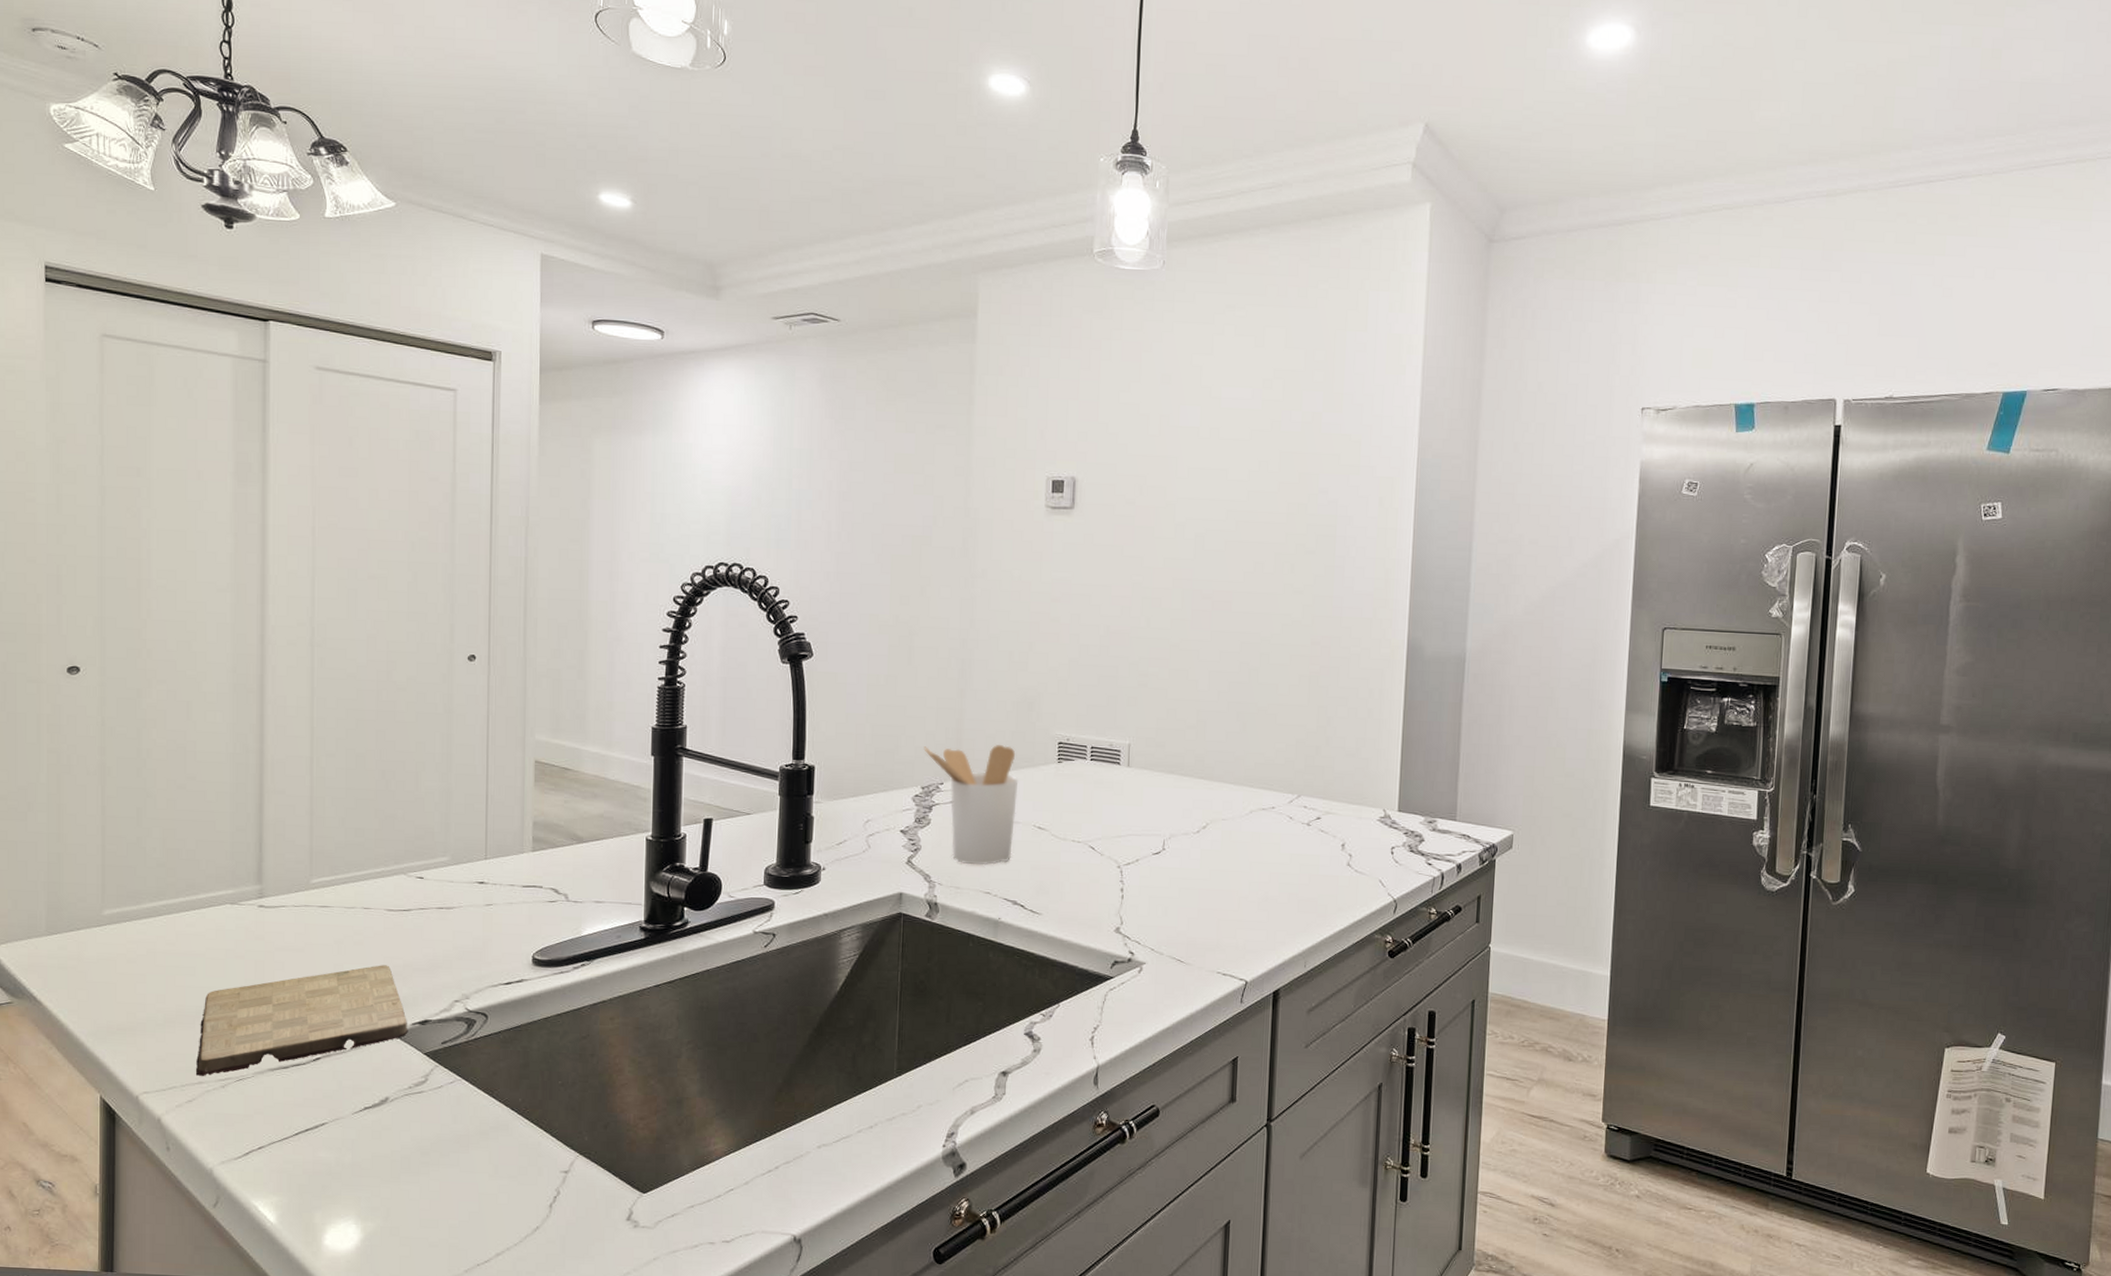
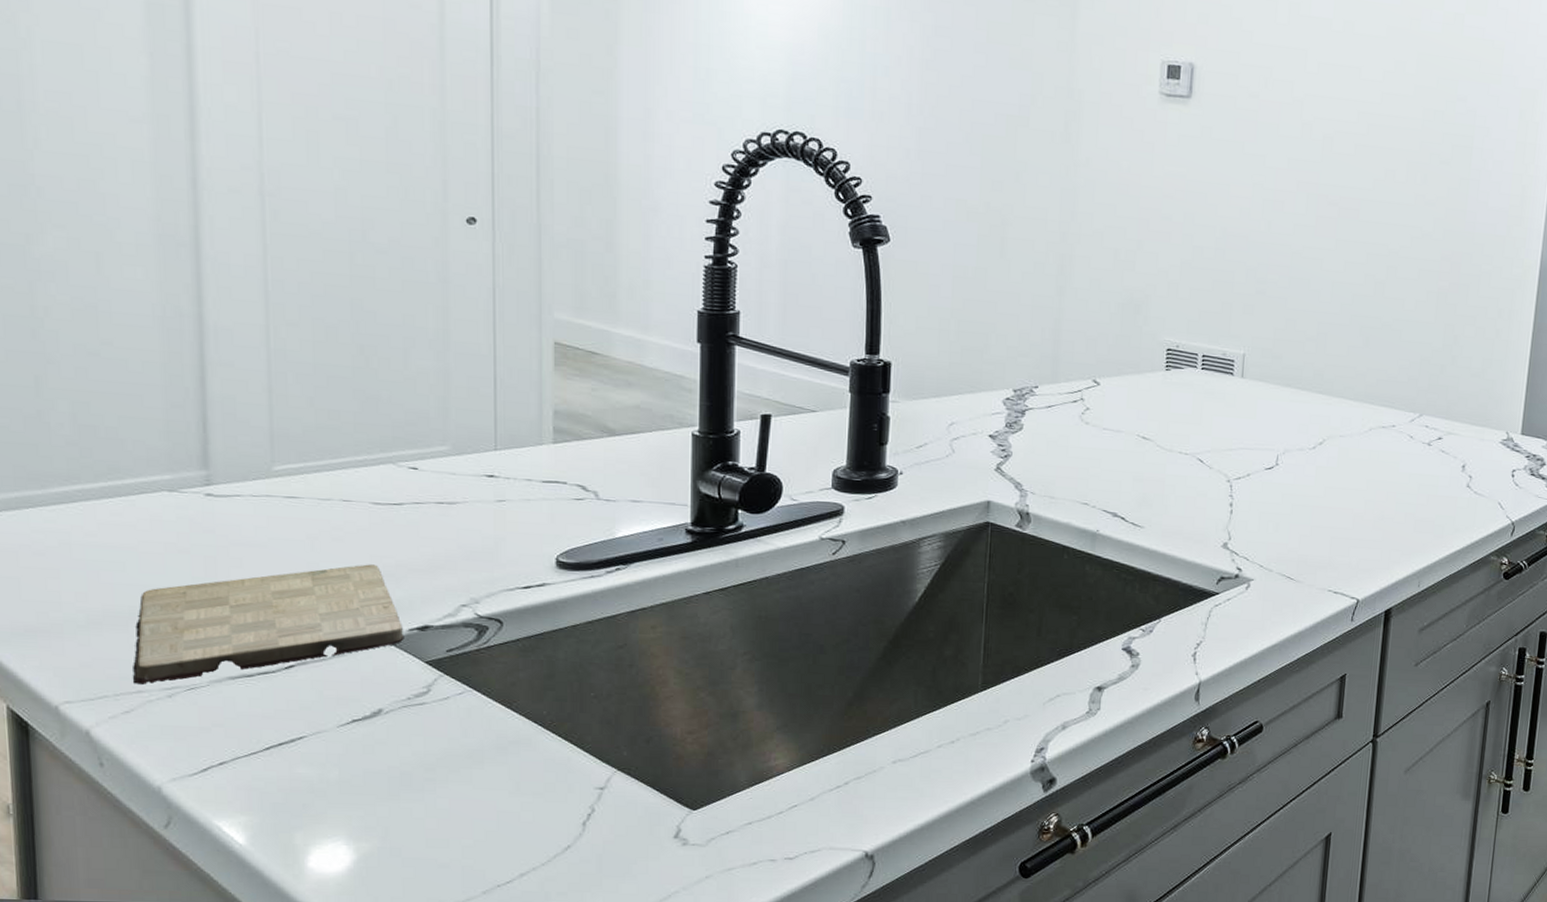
utensil holder: present [924,745,1019,866] -> none [1016,346,1122,475]

